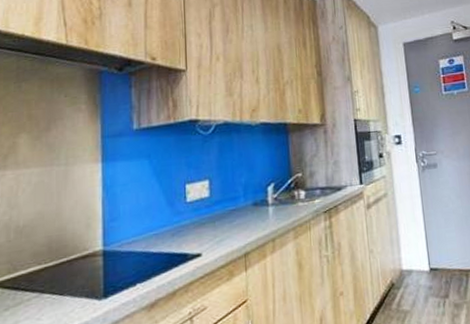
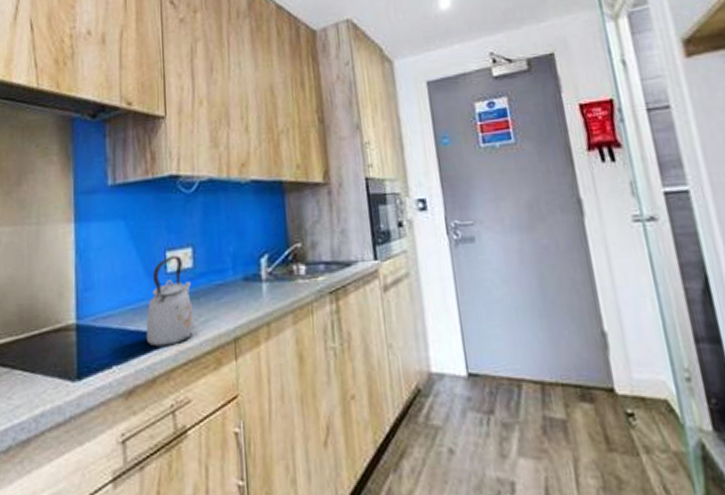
kettle: none [167,187,210,265] -> present [146,256,194,347]

